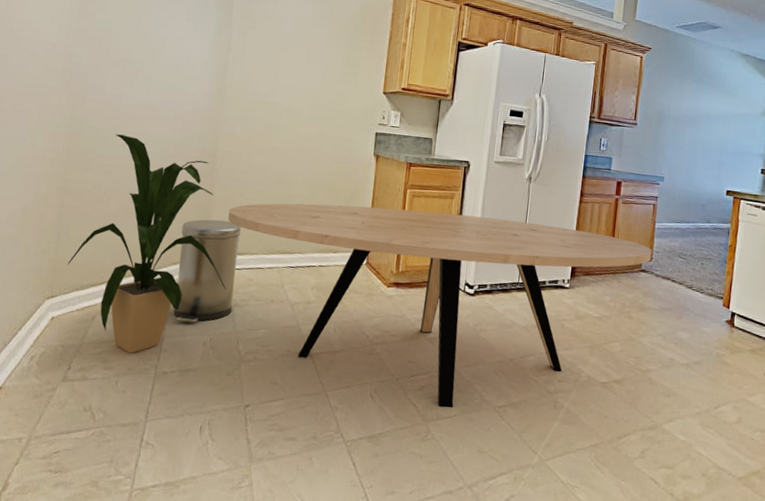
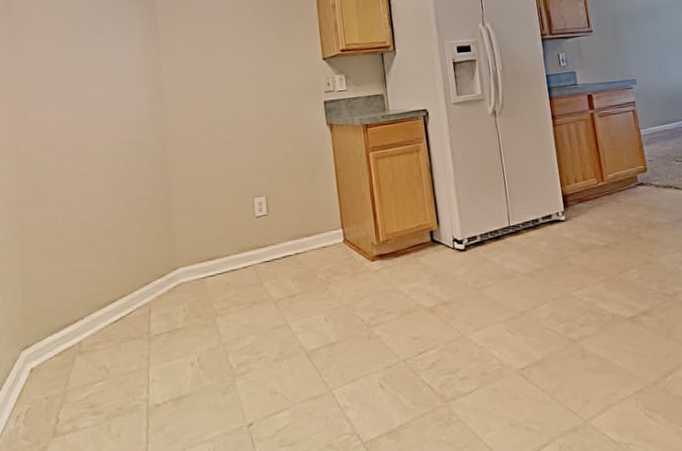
house plant: present [67,134,227,354] -> none [37,161,205,392]
pedal bin: present [174,219,241,323] -> none [146,227,215,345]
dining table: present [228,203,652,408] -> none [191,154,646,383]

